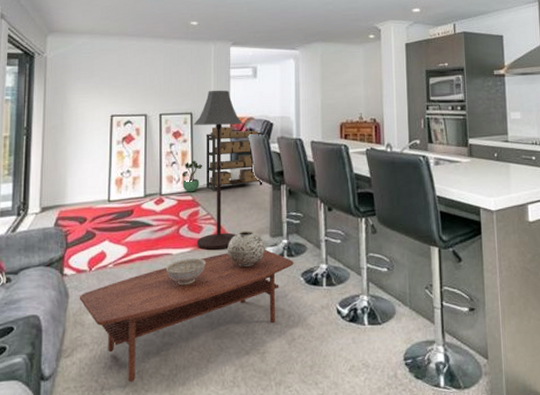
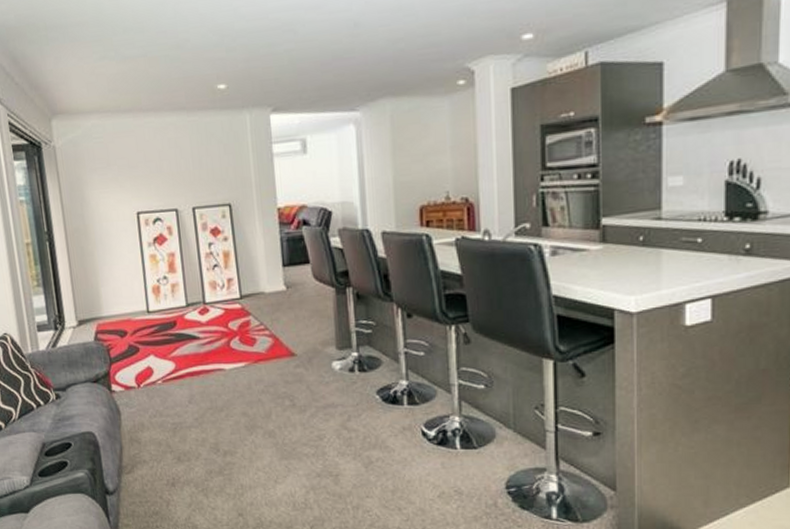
coffee table: present [79,249,294,382] -> none [131,363,367,499]
decorative bowl: present [165,257,205,286] -> none [219,373,263,403]
potted plant: present [182,161,203,192] -> none [226,262,250,300]
floor lamp: present [194,90,243,250] -> none [234,172,297,365]
shelving unit: present [205,127,263,192] -> none [249,218,324,298]
vase: present [228,230,265,268] -> none [287,342,332,384]

